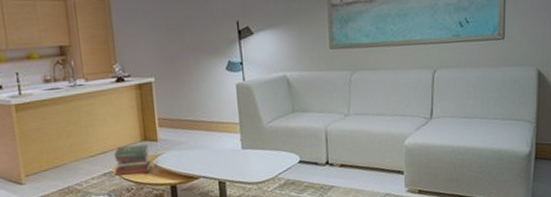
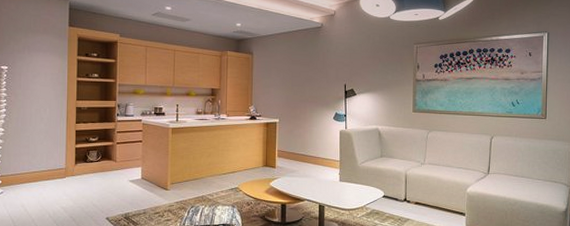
books: present [114,144,152,176] -> none [240,169,269,193]

